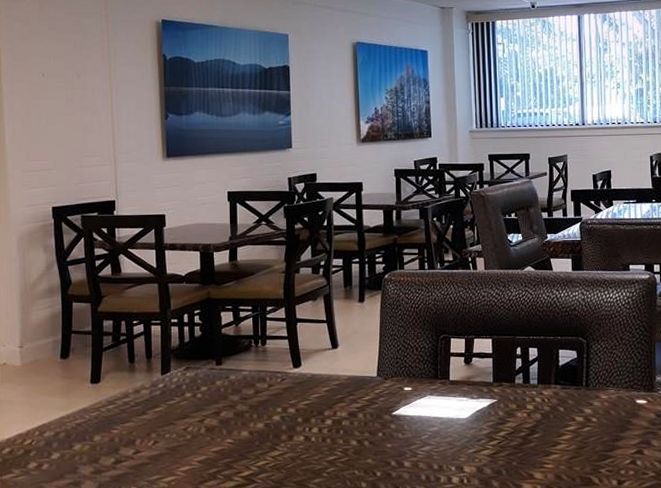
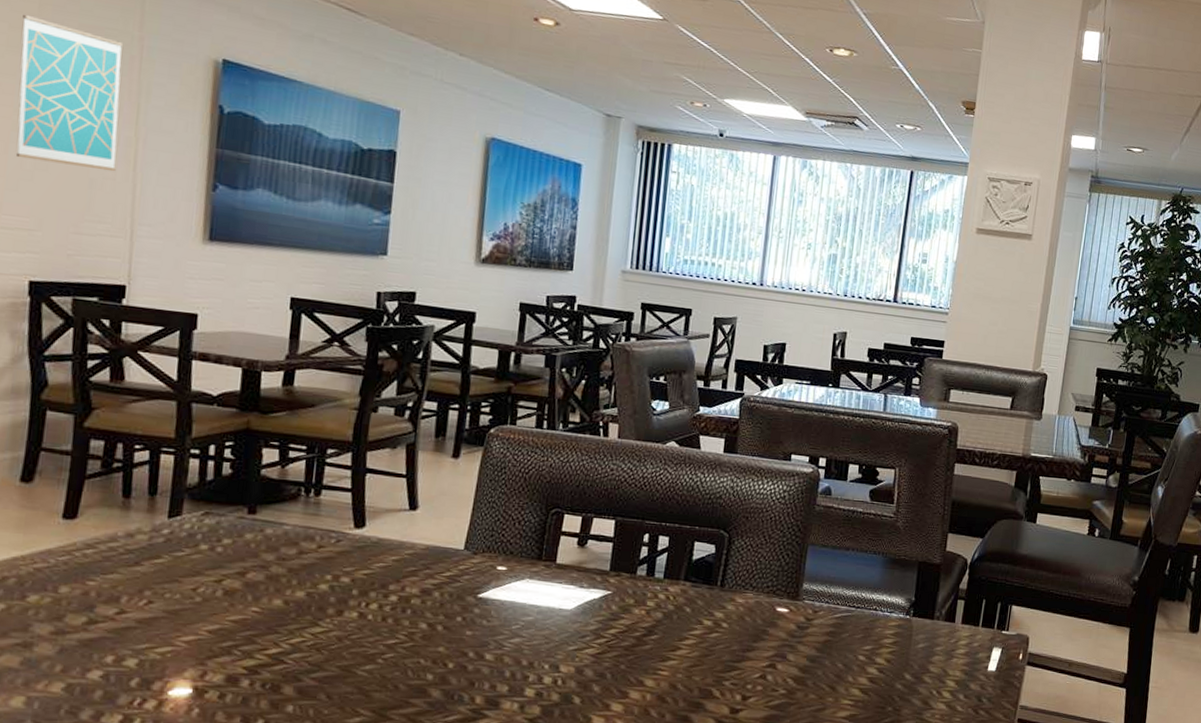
wall art: none [30,13,99,118] -> present [15,14,122,172]

